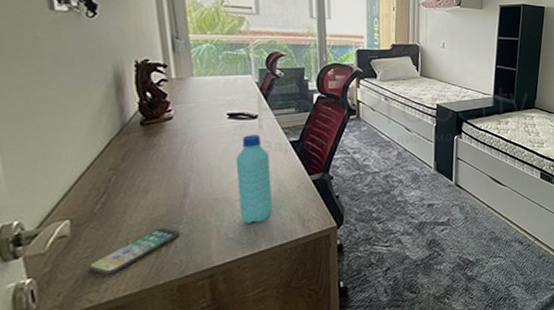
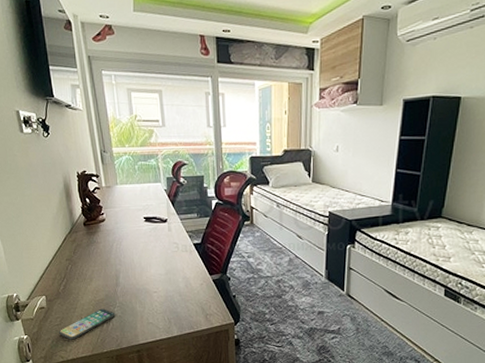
water bottle: present [236,135,273,223] -> none [152,237,182,312]

